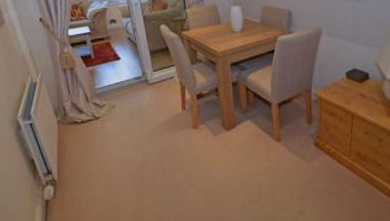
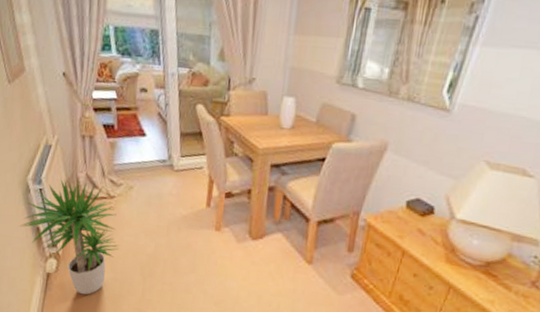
potted plant: none [15,108,111,214] -> present [20,178,120,295]

